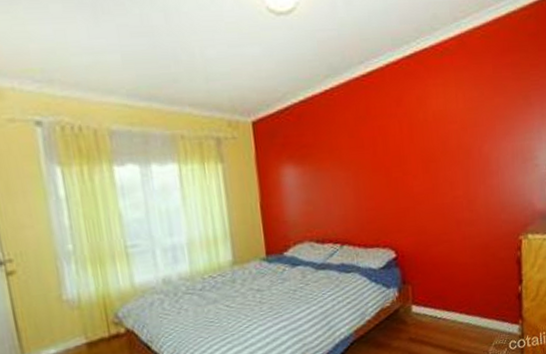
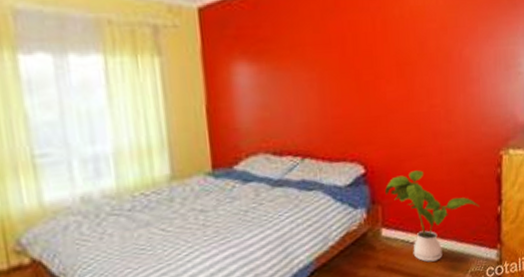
house plant: none [414,254,501,336] -> present [385,170,480,262]

